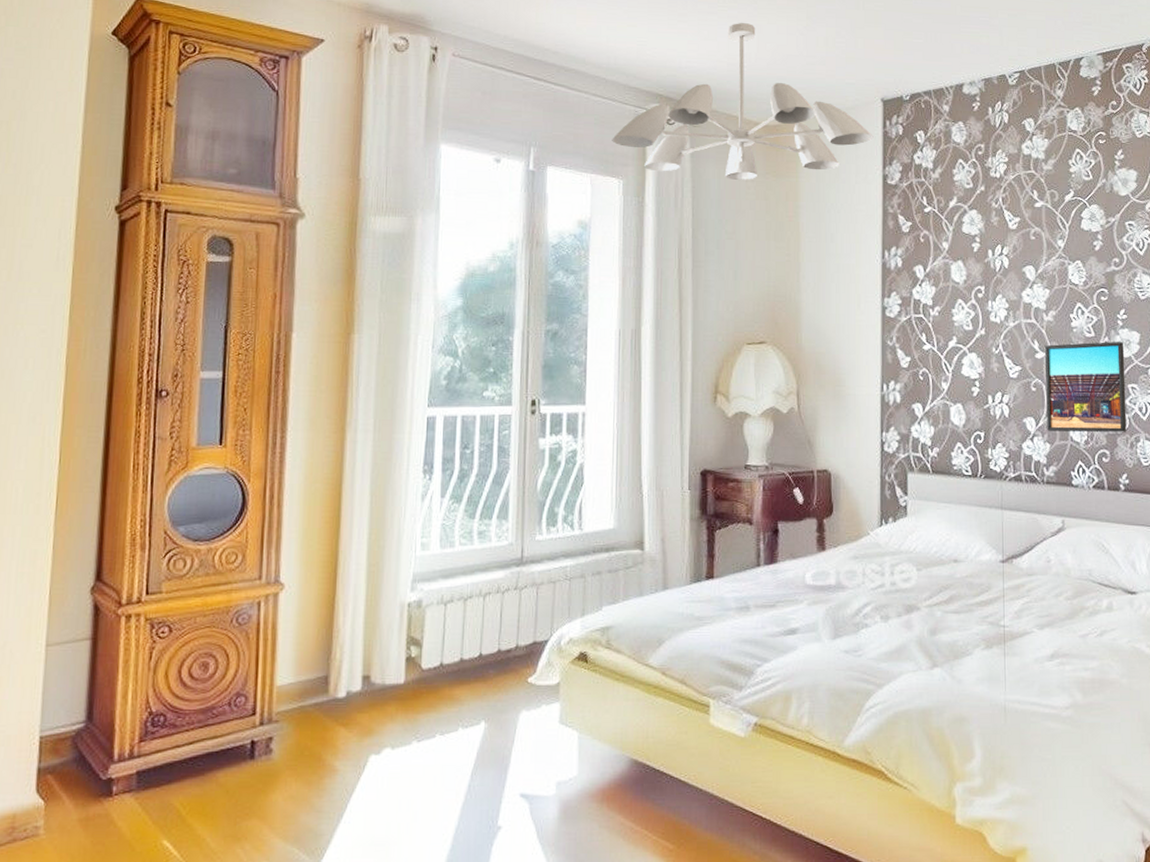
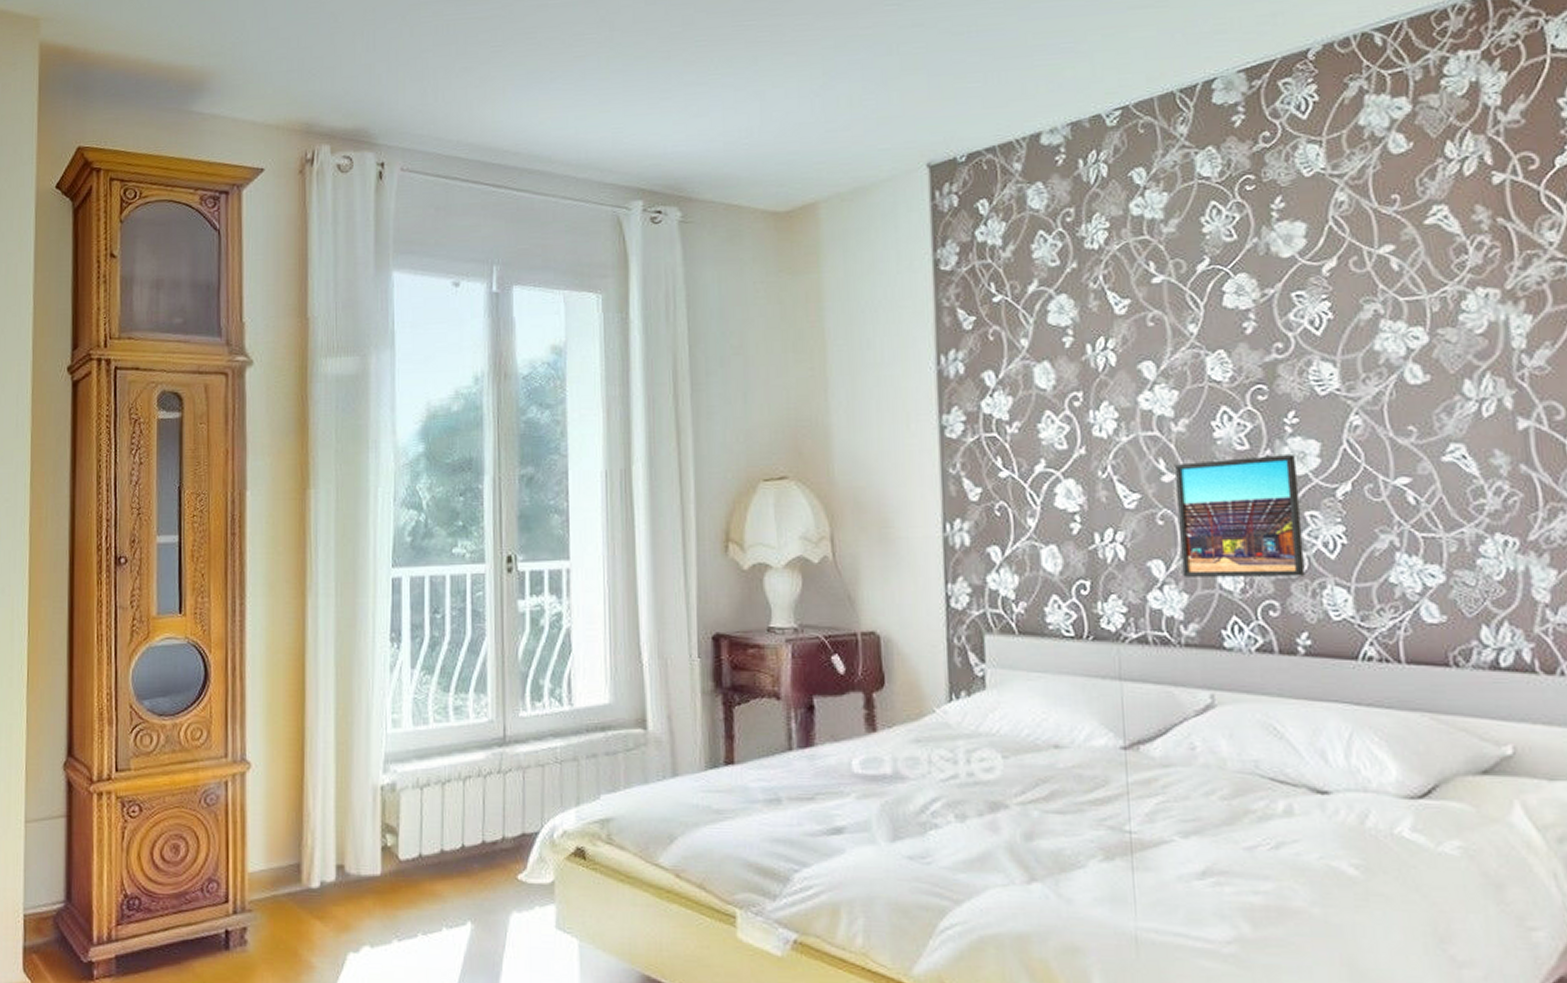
ceiling light fixture: present [612,23,874,180] -> none [587,90,919,283]

